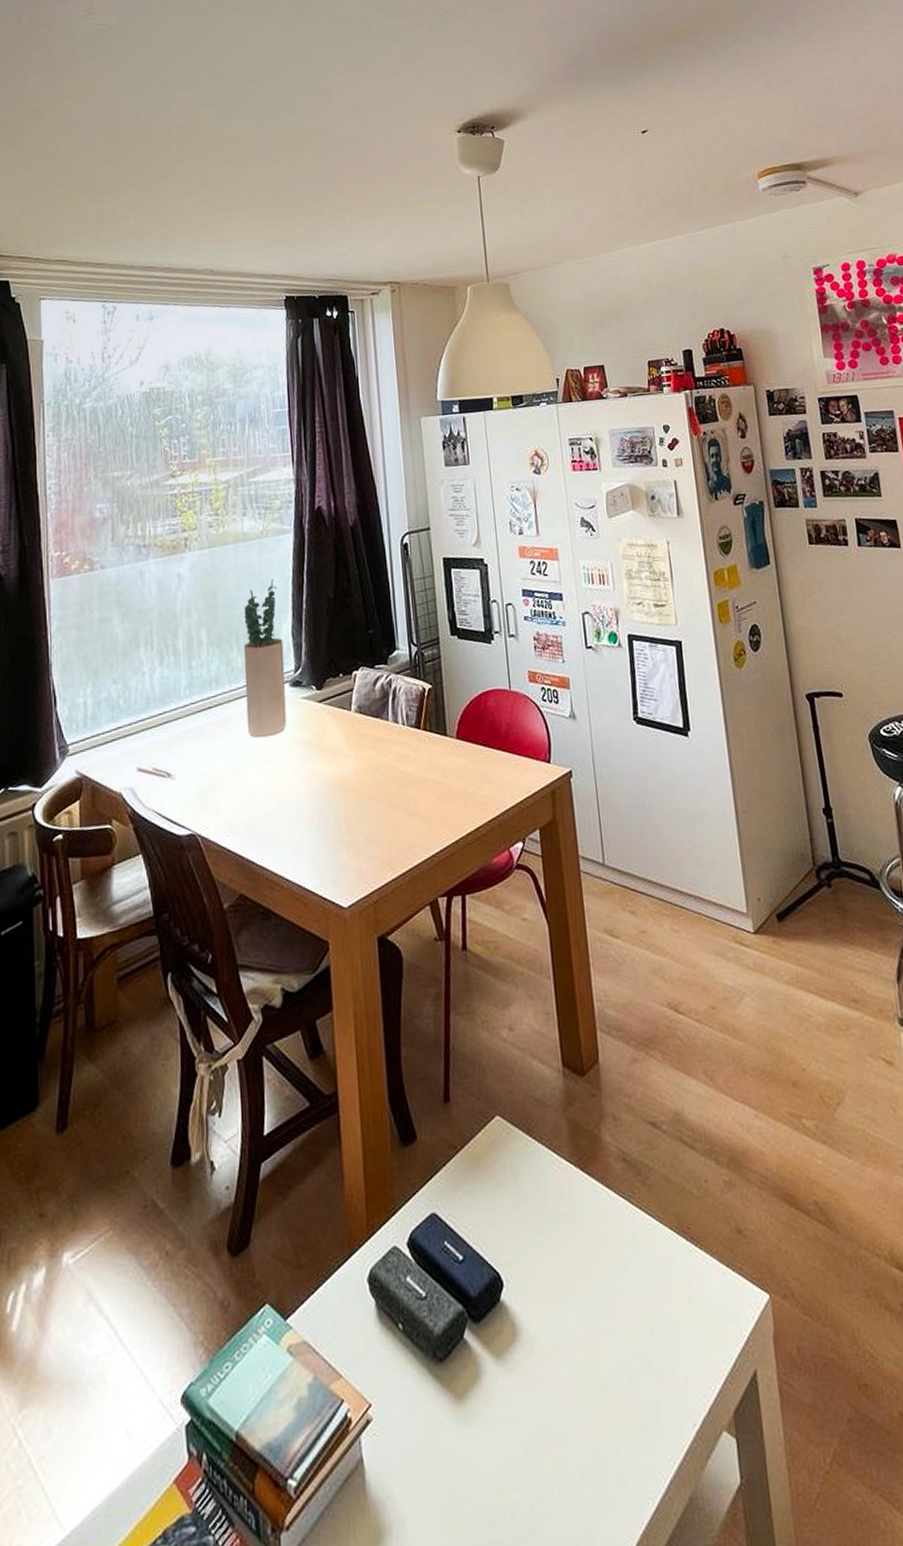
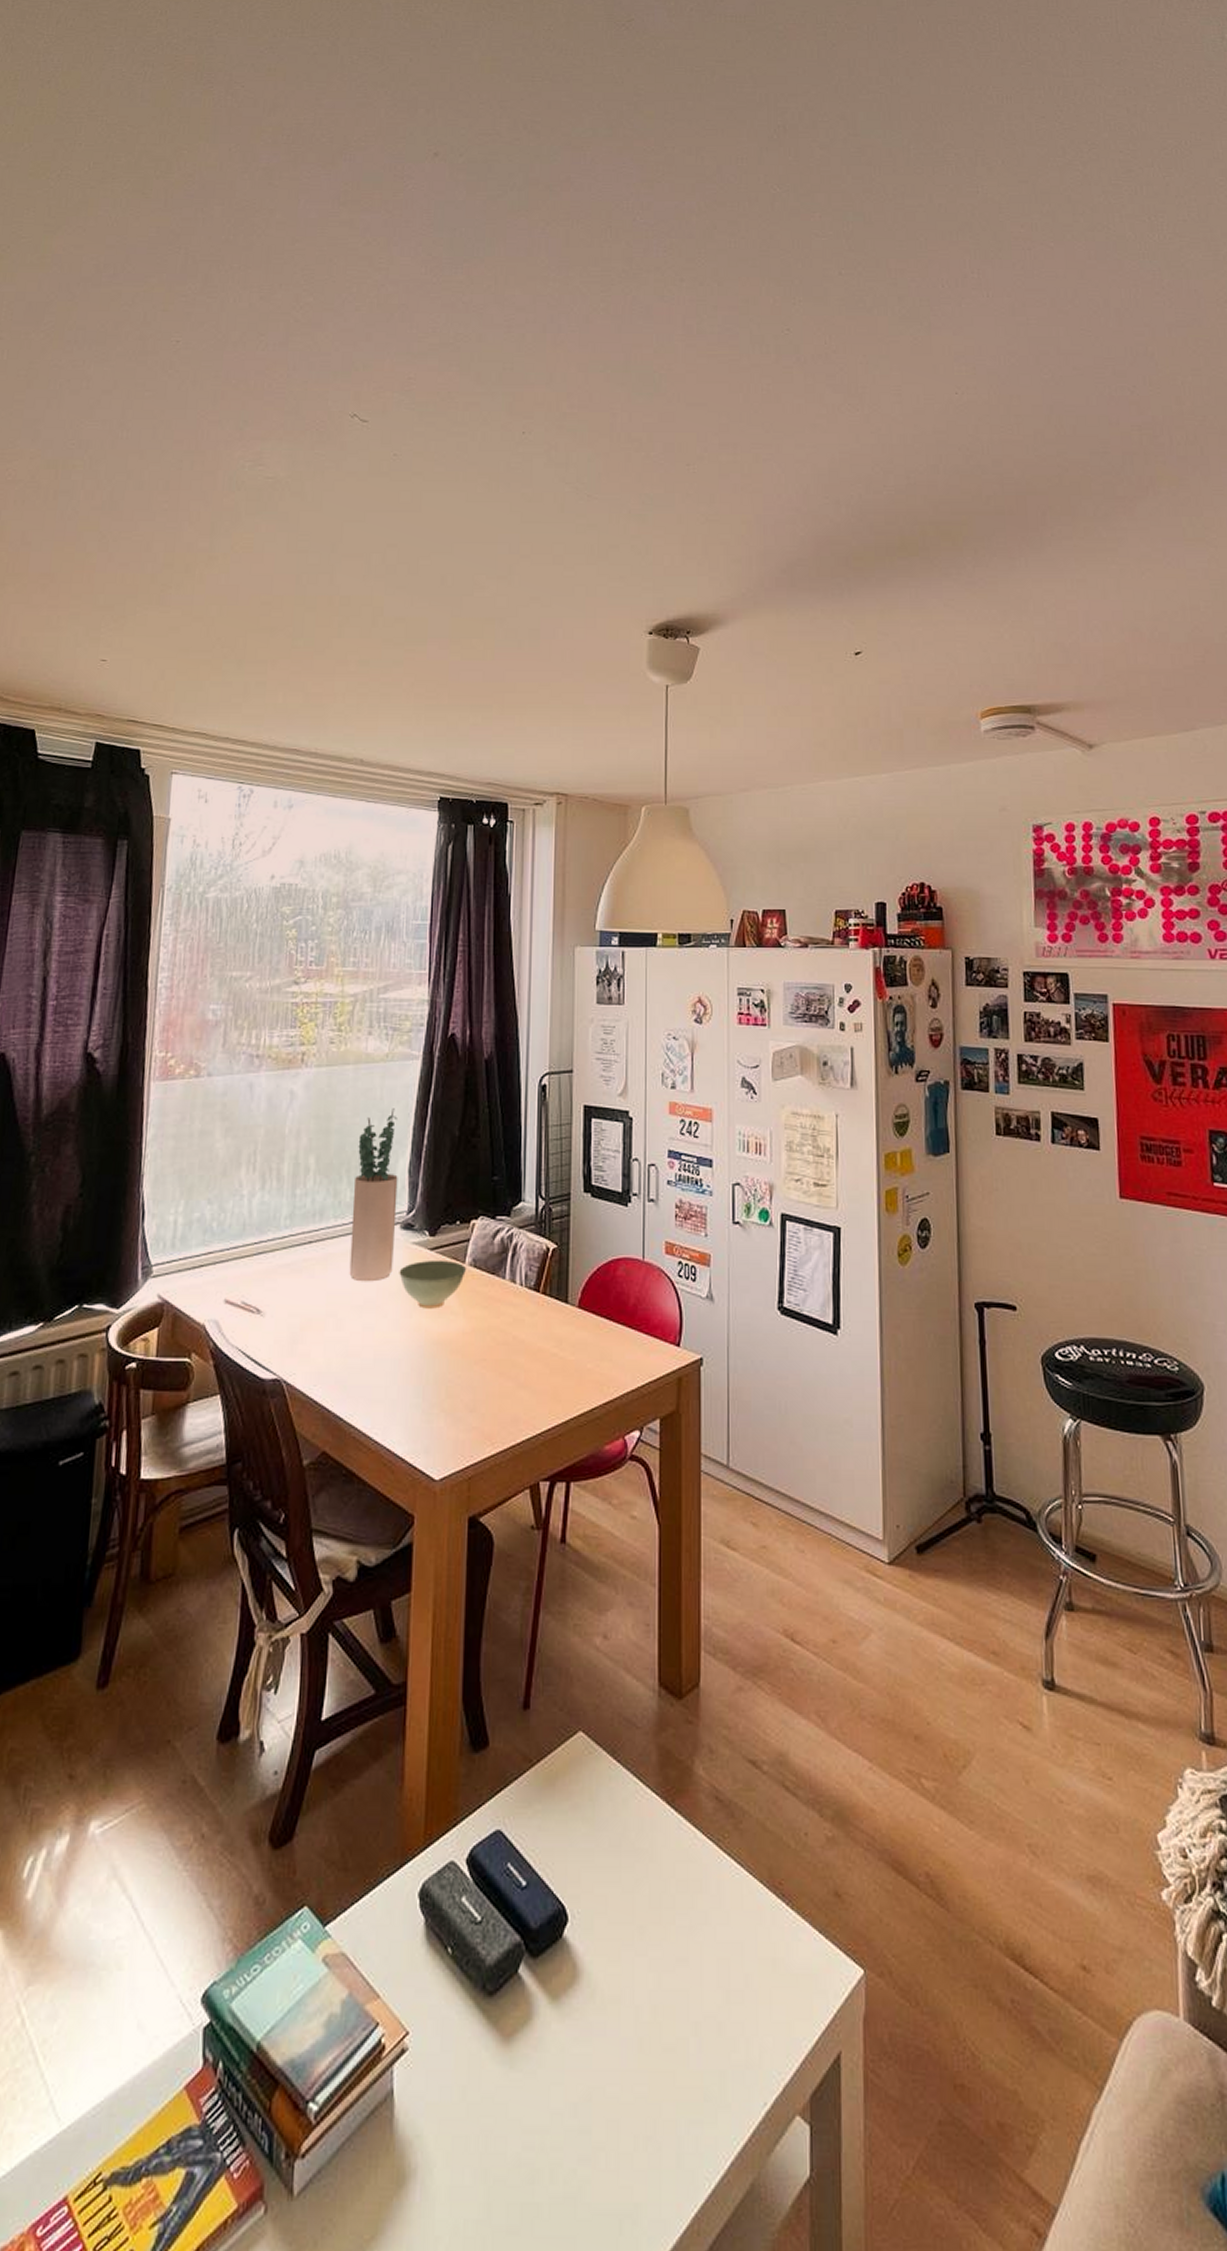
bowl: none [292,710,353,756] -> present [399,1260,466,1309]

